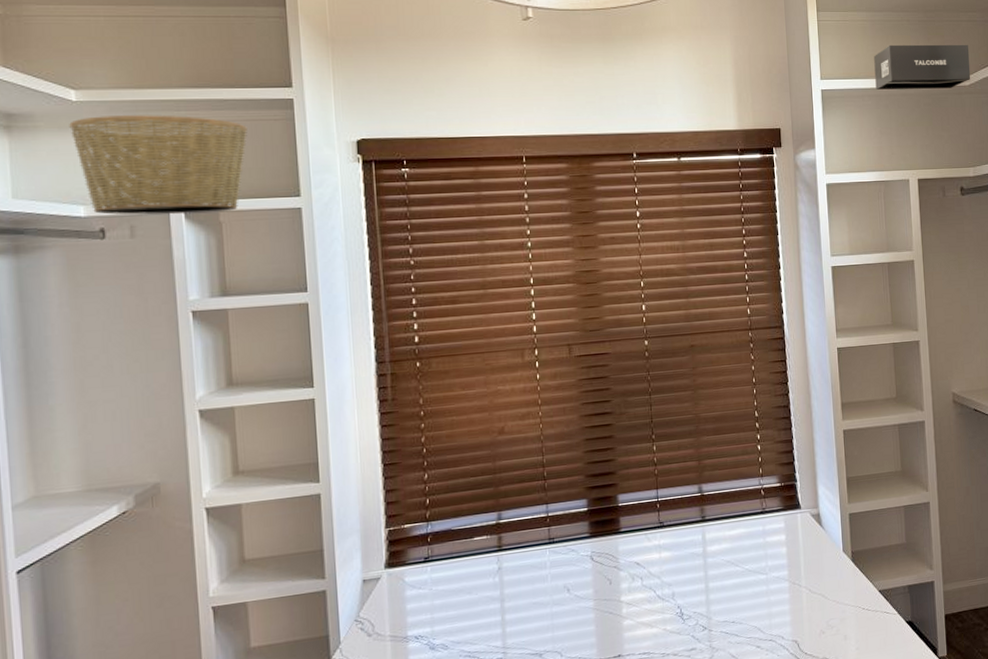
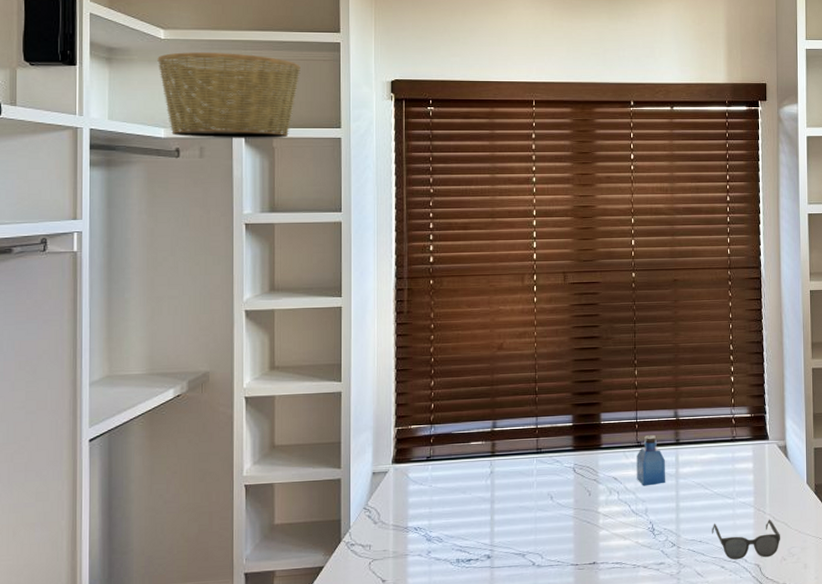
perfume bottle: none [660,513,692,569] -> present [637,434,665,486]
sunglasses: none [745,592,819,639] -> present [712,519,781,560]

